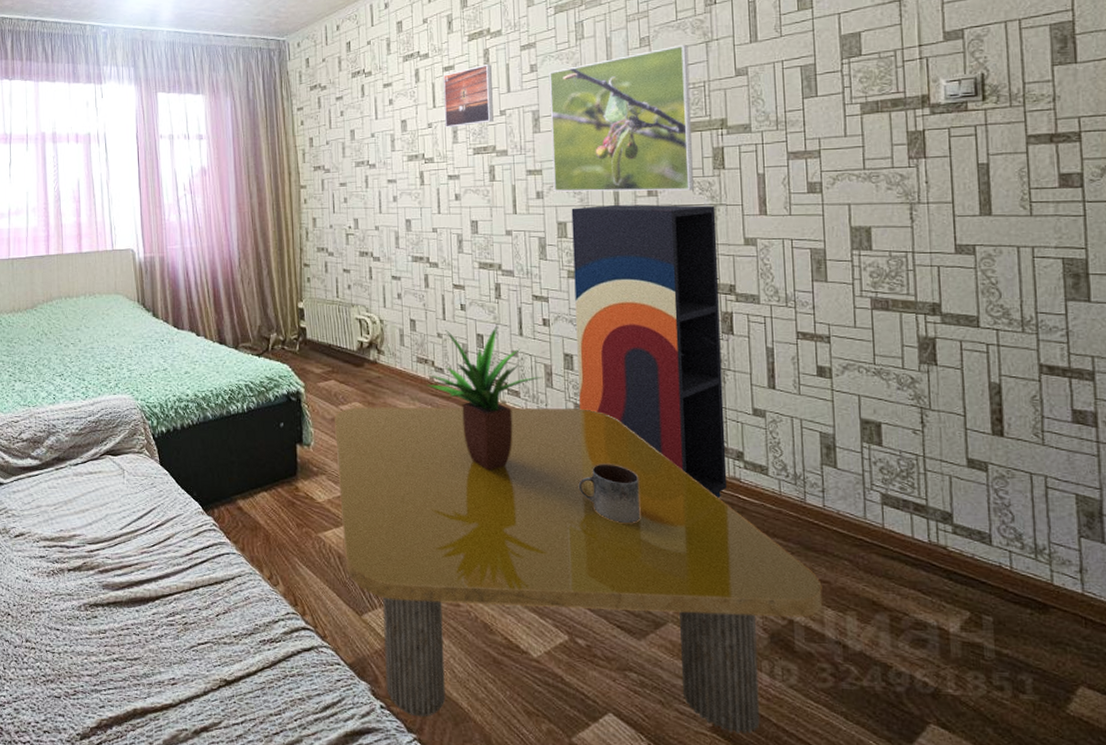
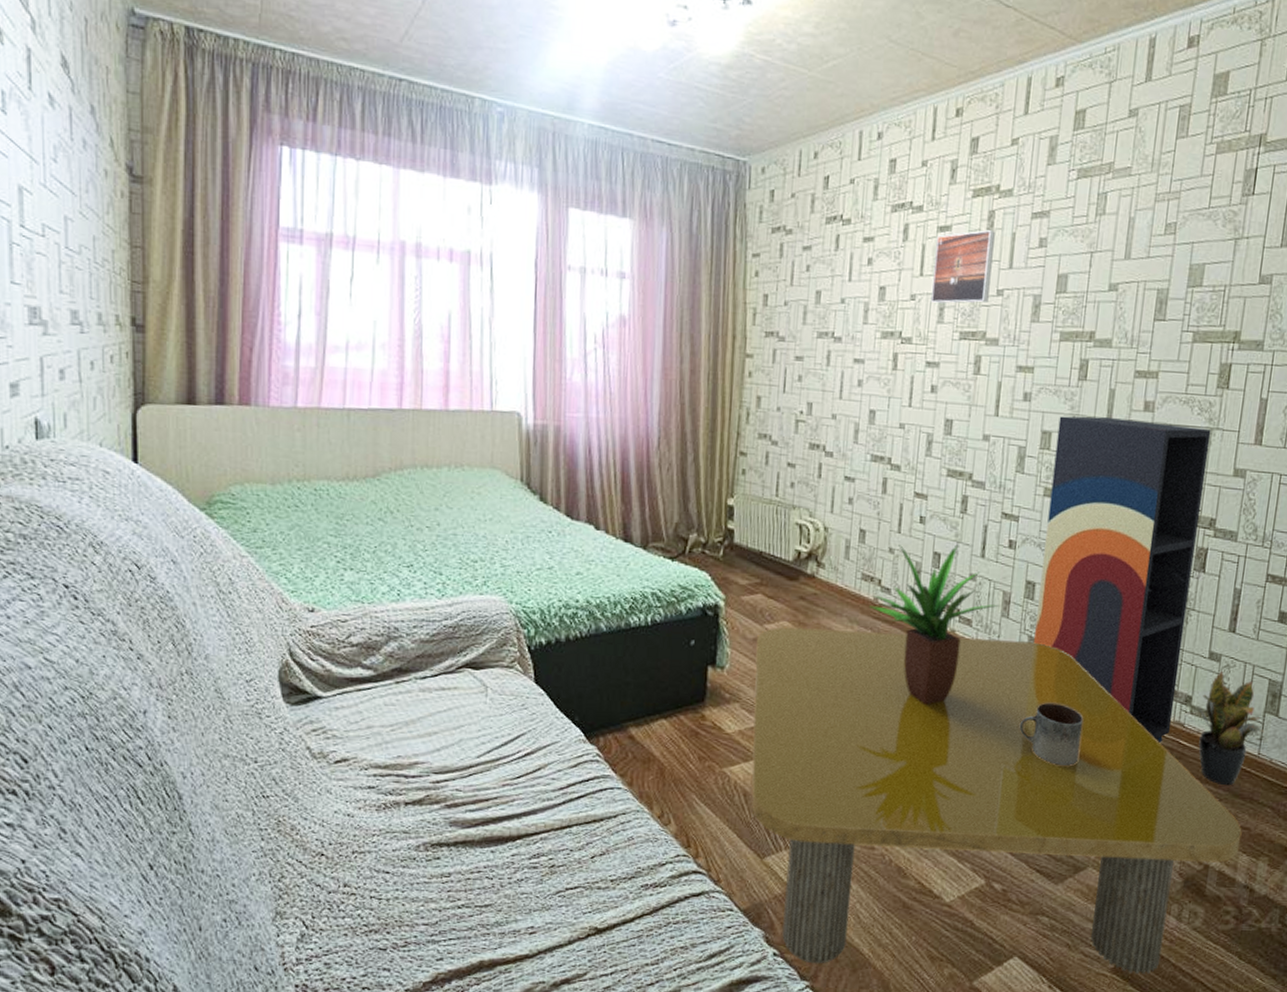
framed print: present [549,45,694,192] -> none [1043,238,1216,410]
potted plant: none [750,426,825,539] -> present [1197,670,1264,786]

